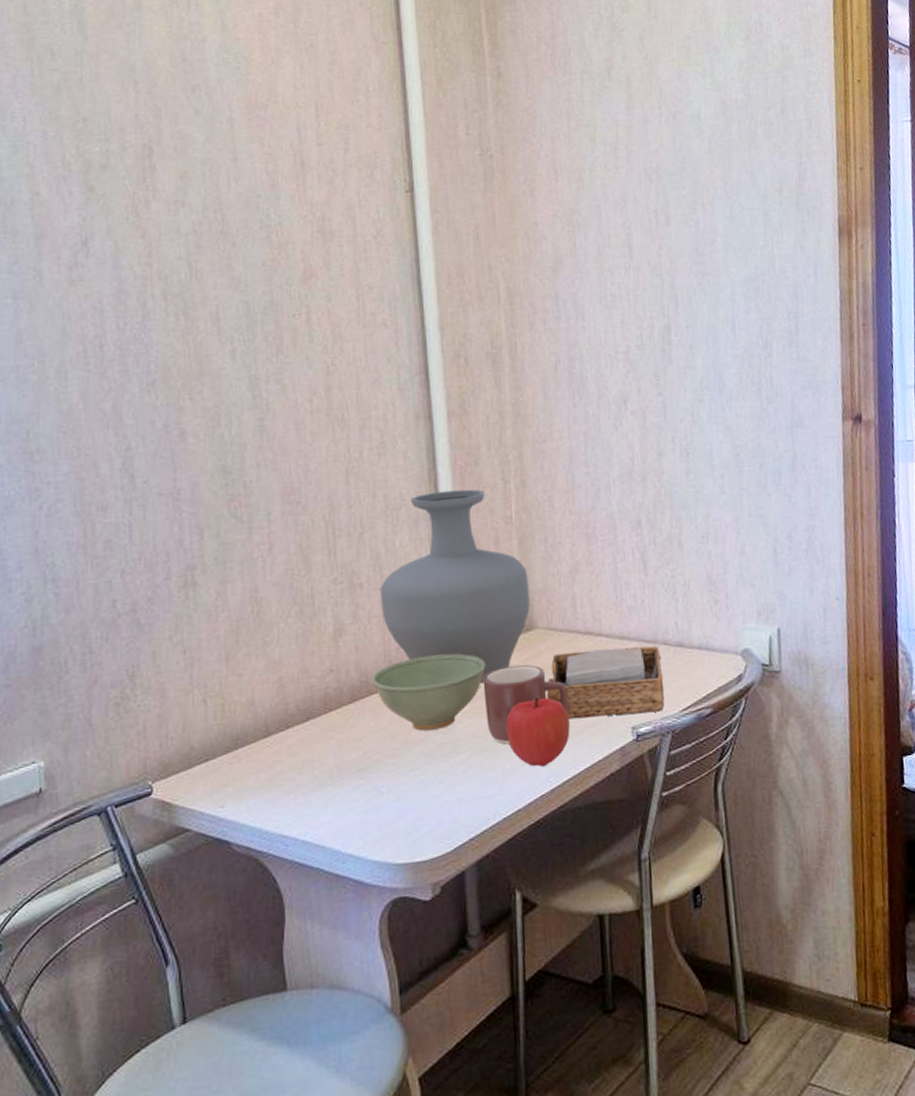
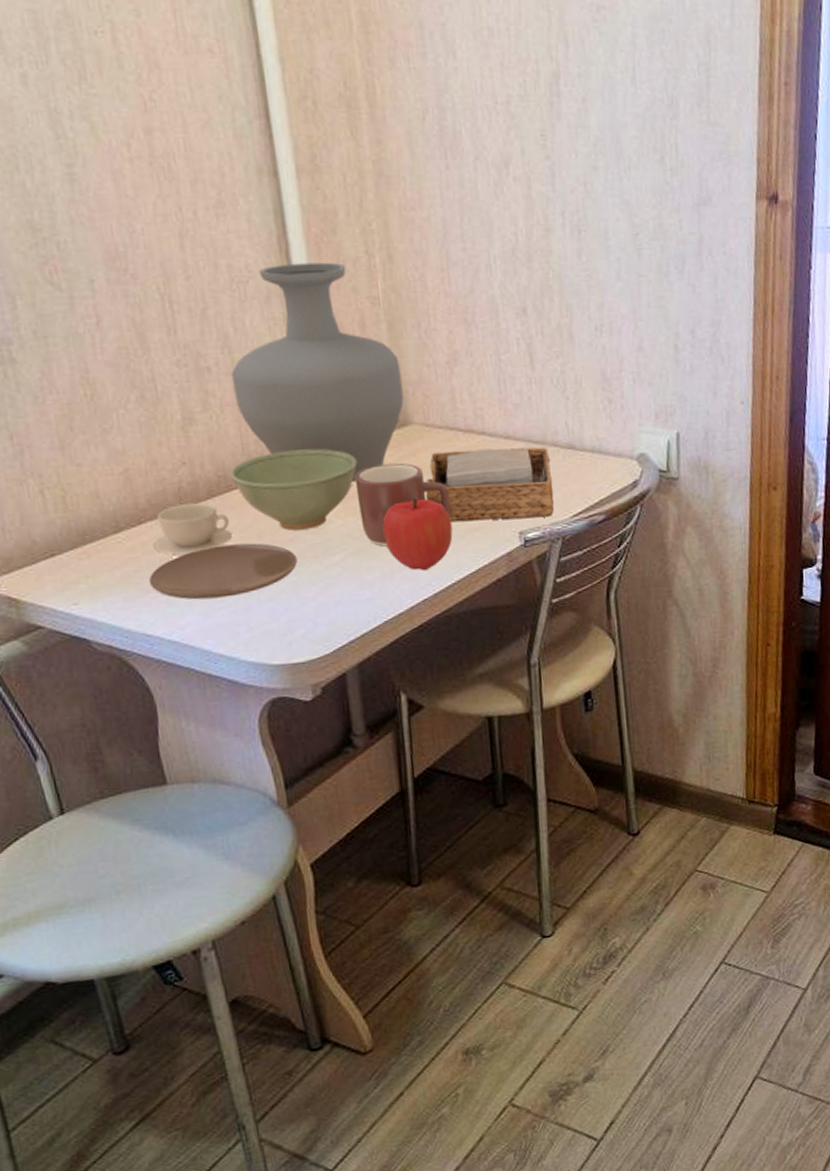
plate: none [290,743,427,801] -> present [148,543,298,600]
teacup: none [296,706,369,757] -> present [152,502,232,555]

